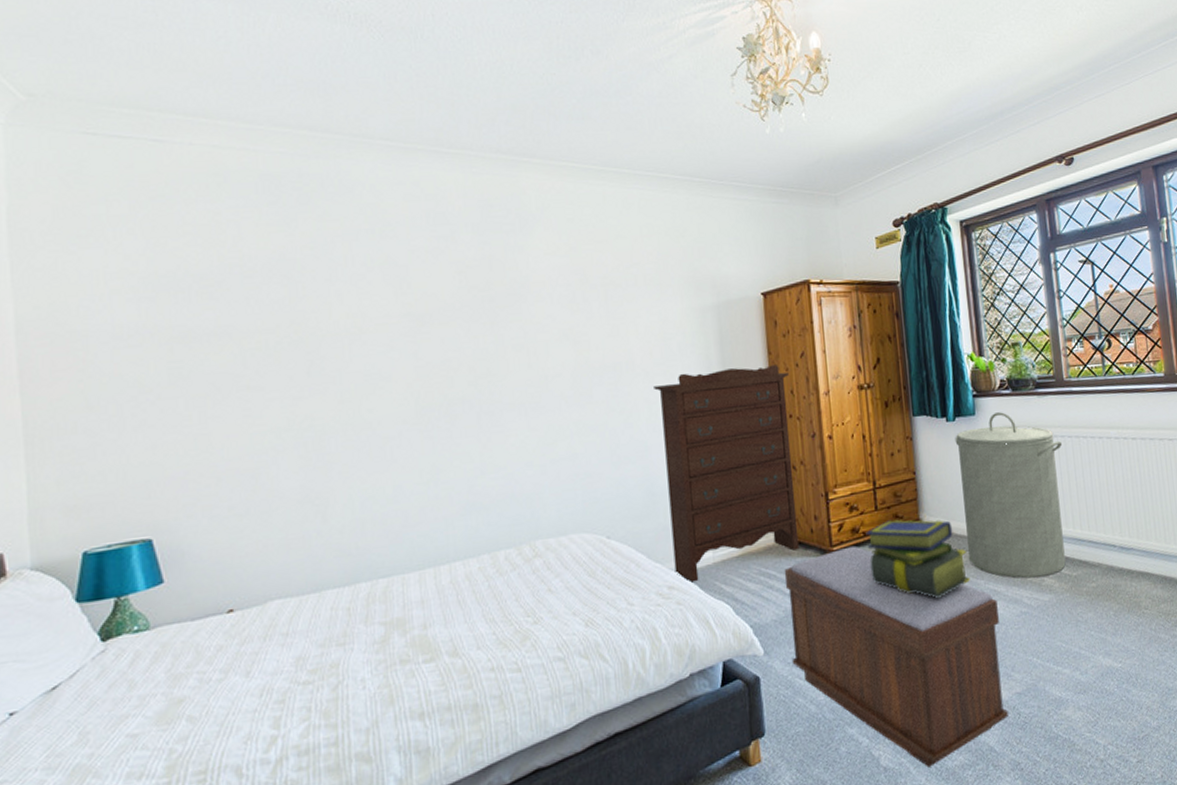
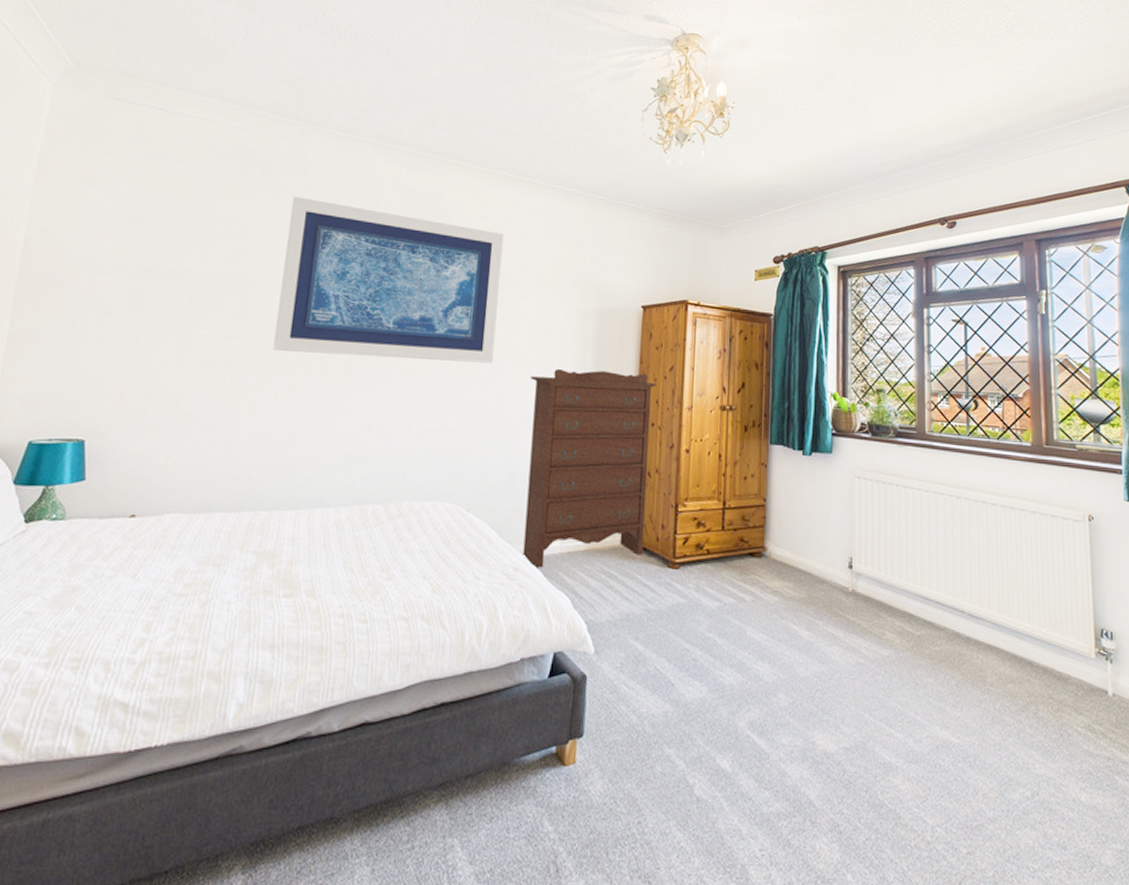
wall art: none [342,224,609,403] -> present [273,196,504,364]
bench: present [784,546,1008,768] -> none [620,561,834,808]
stack of books: present [865,519,970,598] -> none [709,542,808,630]
laundry hamper: present [955,412,1066,579] -> none [809,454,918,630]

